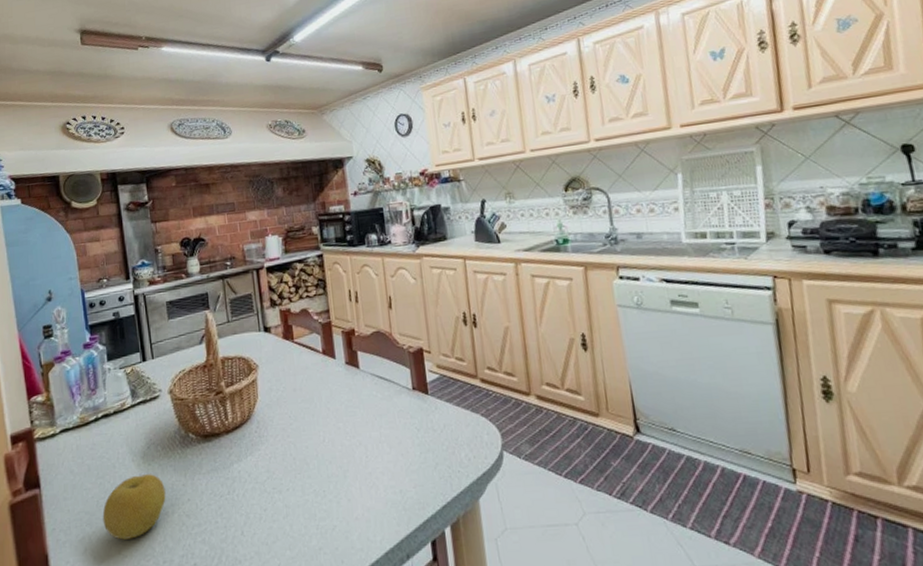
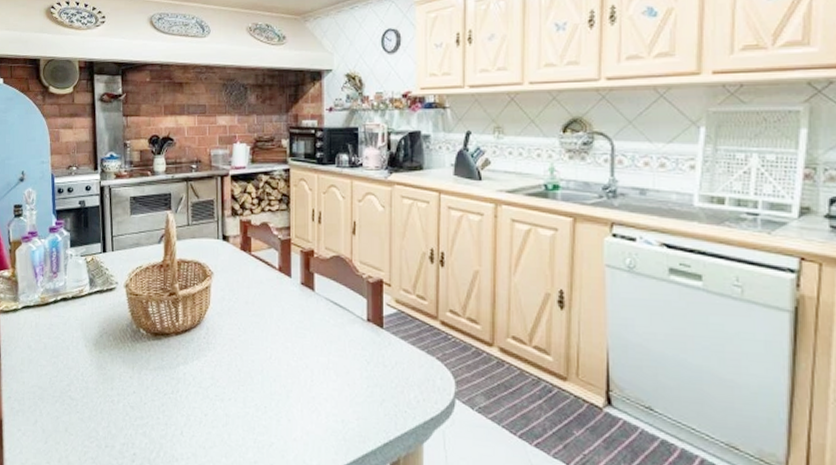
fruit: present [102,474,166,540] -> none [53,360,113,420]

